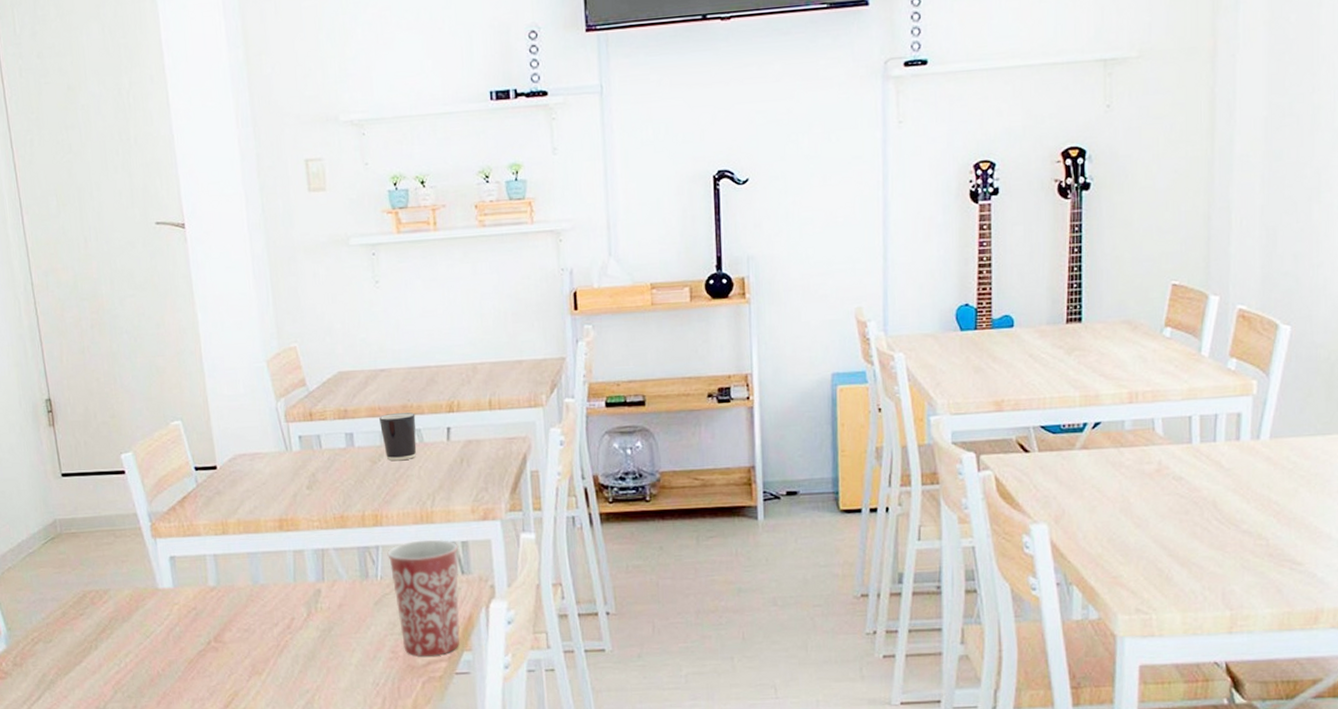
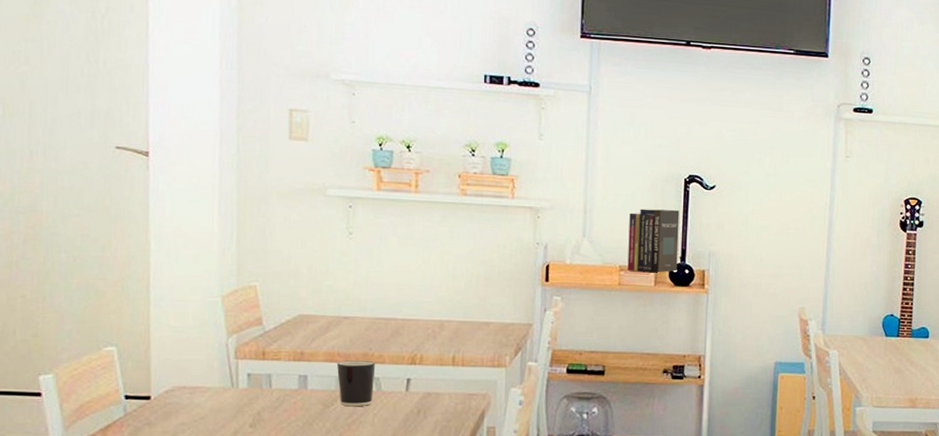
books: none [656,213,714,288] -> present [627,209,680,273]

